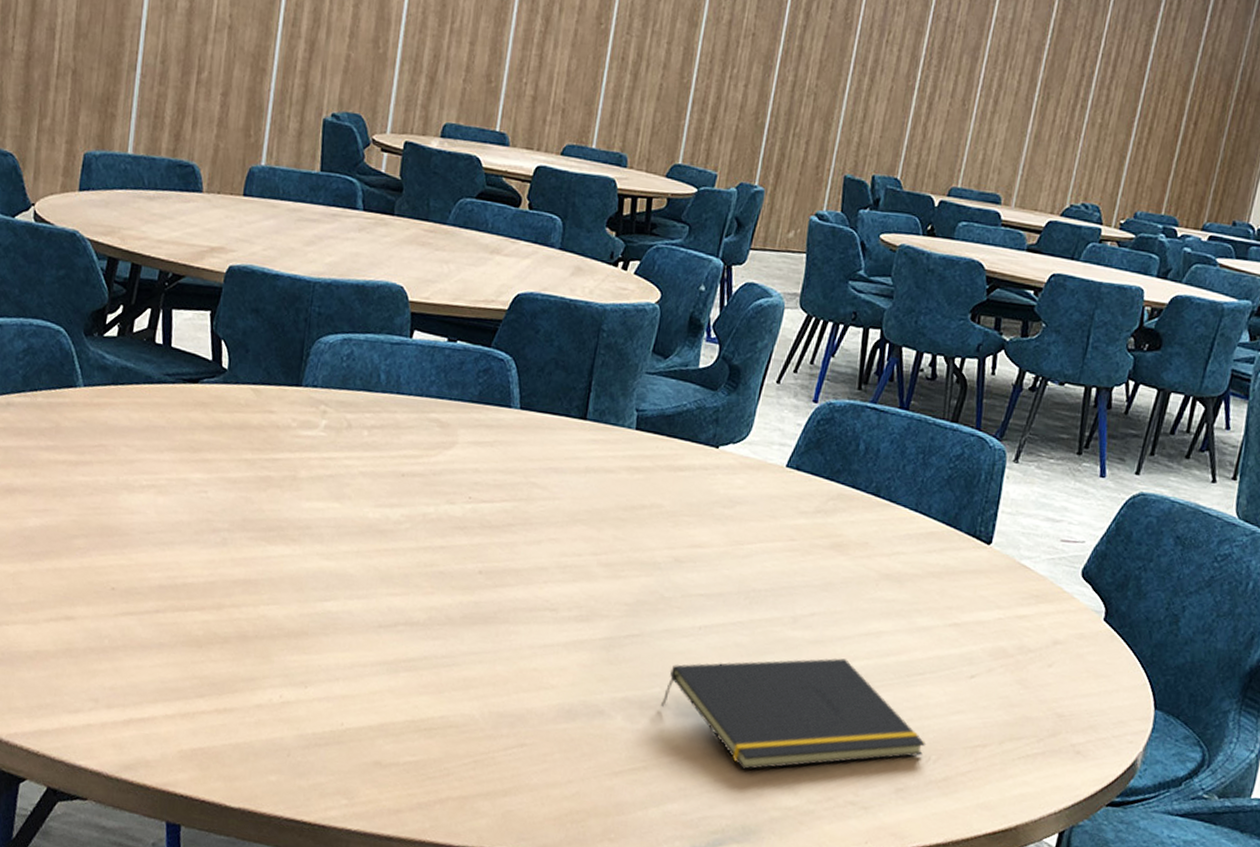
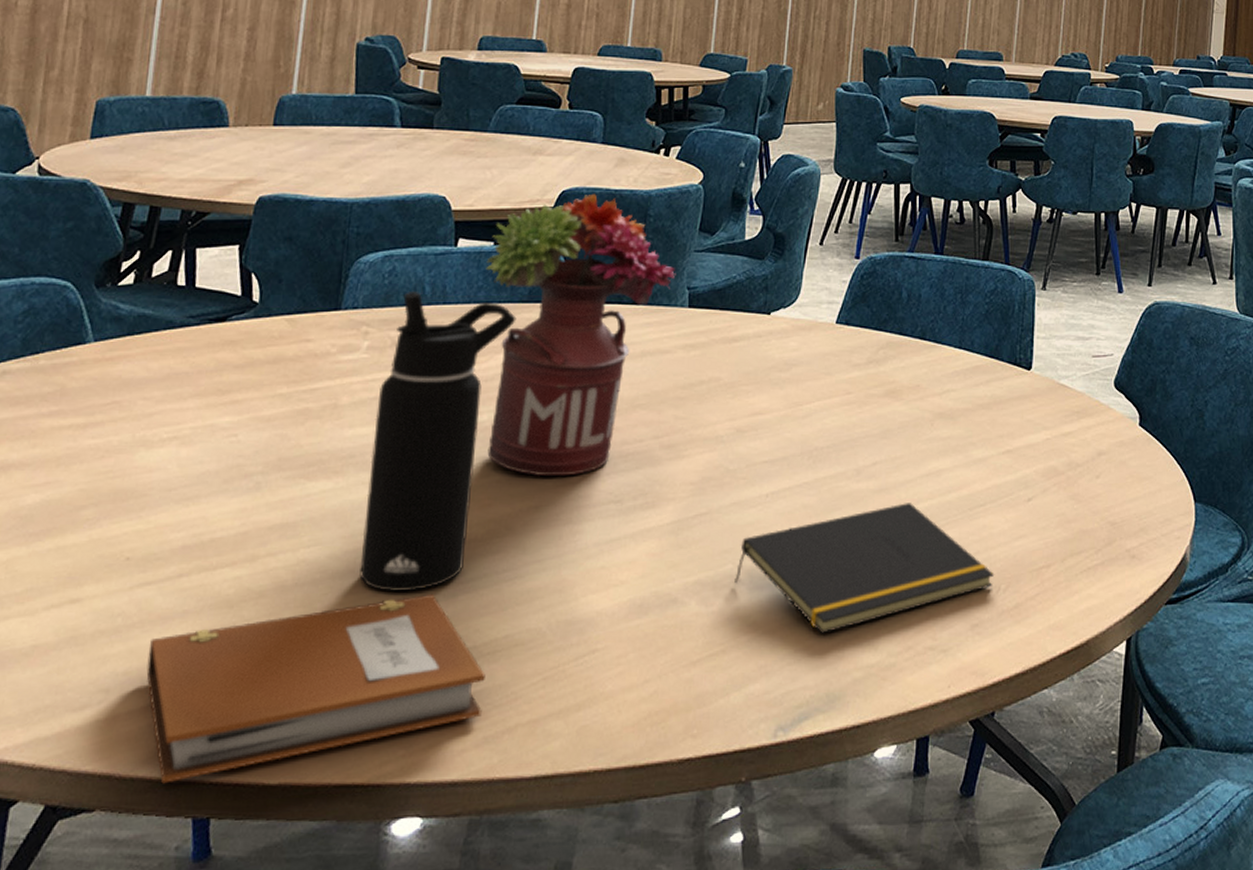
notebook: none [129,662,422,789] -> present [146,594,486,784]
water bottle: none [312,377,466,661] -> present [359,292,517,593]
flower arrangement: none [432,300,626,578] -> present [486,193,676,476]

